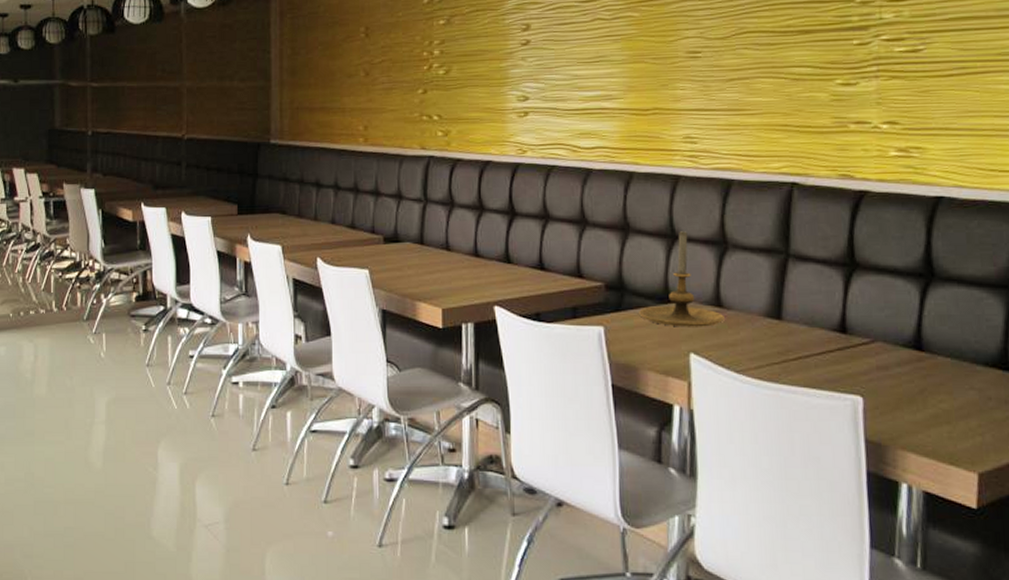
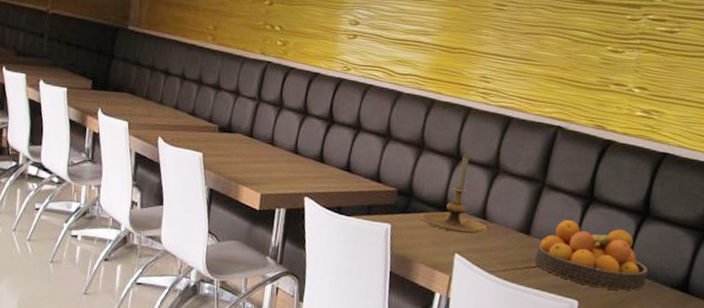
fruit bowl: none [794,295,950,377] -> present [535,220,648,291]

